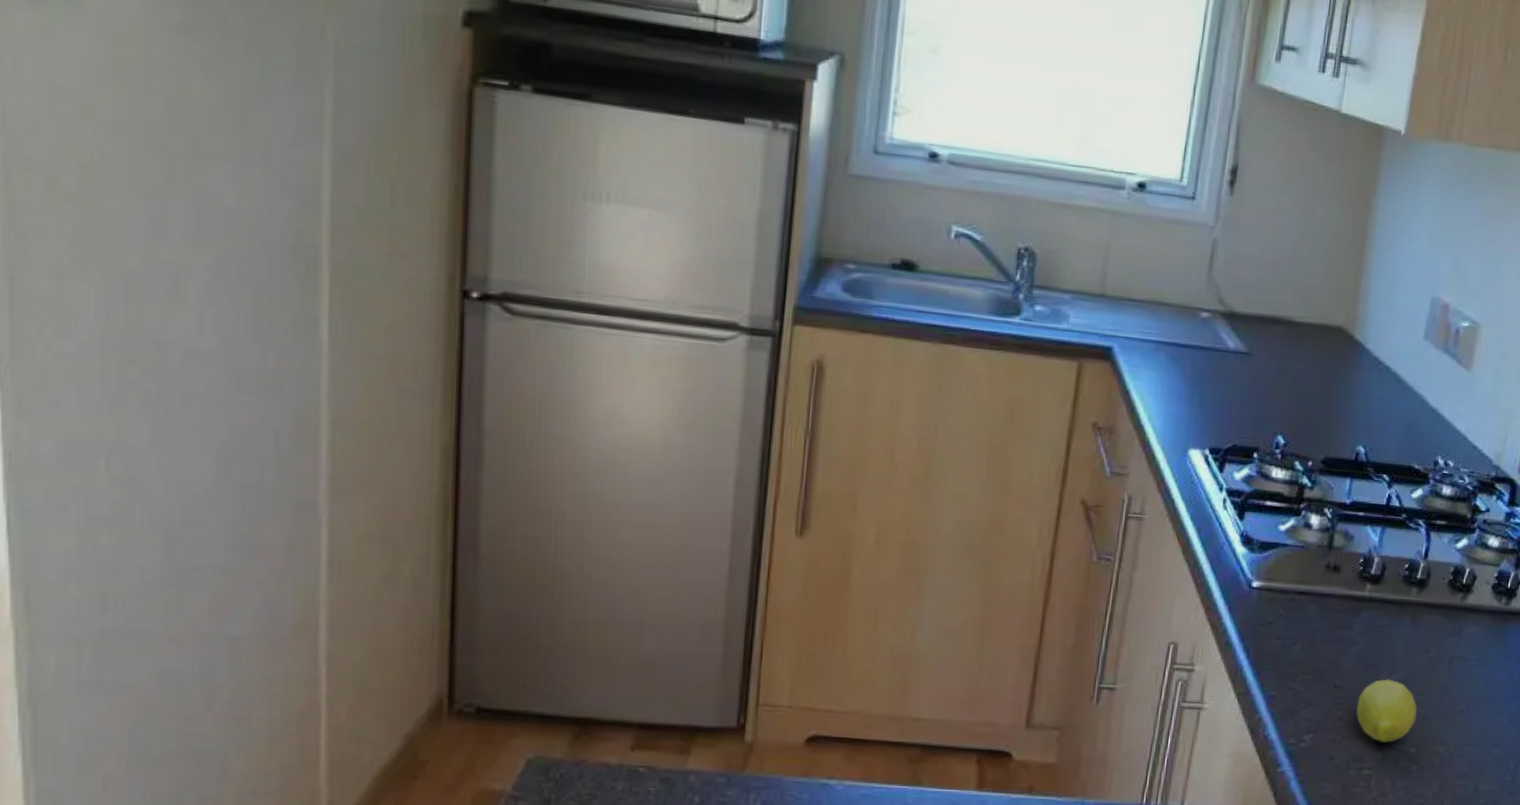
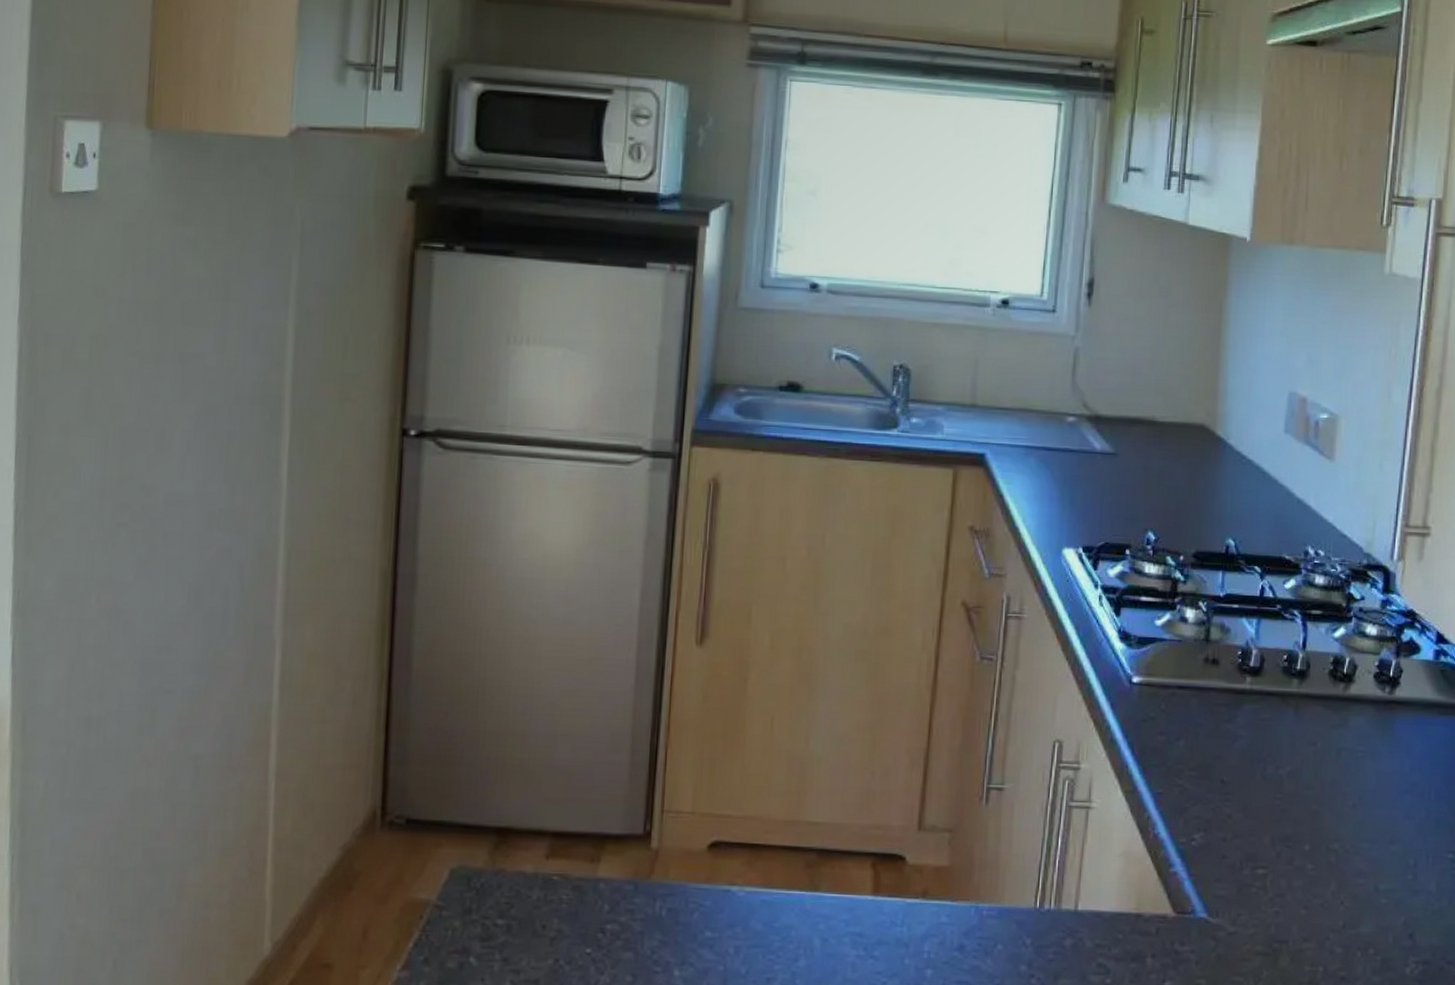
fruit: present [1356,679,1417,742] -> none [1245,773,1308,840]

